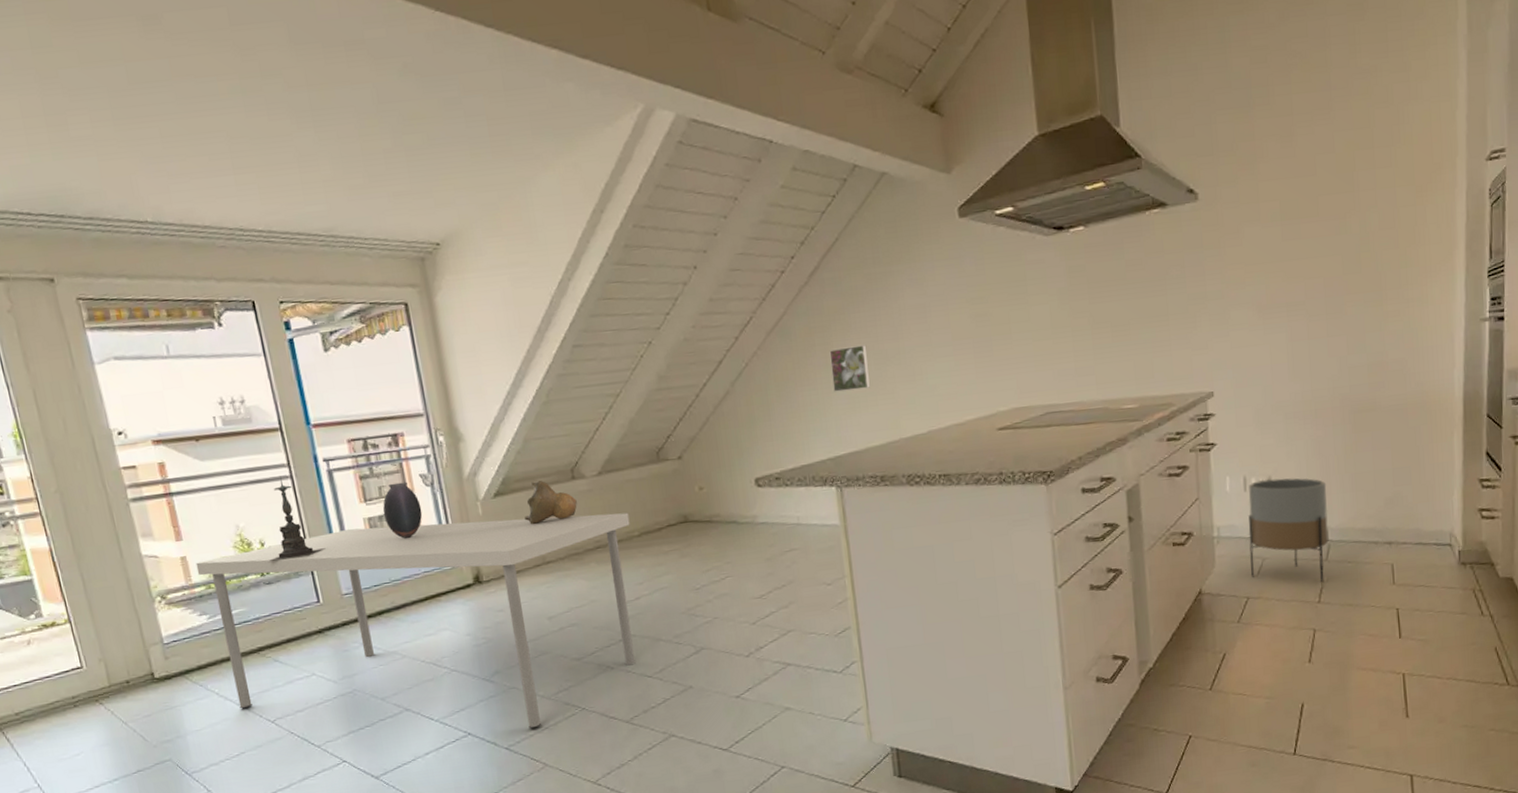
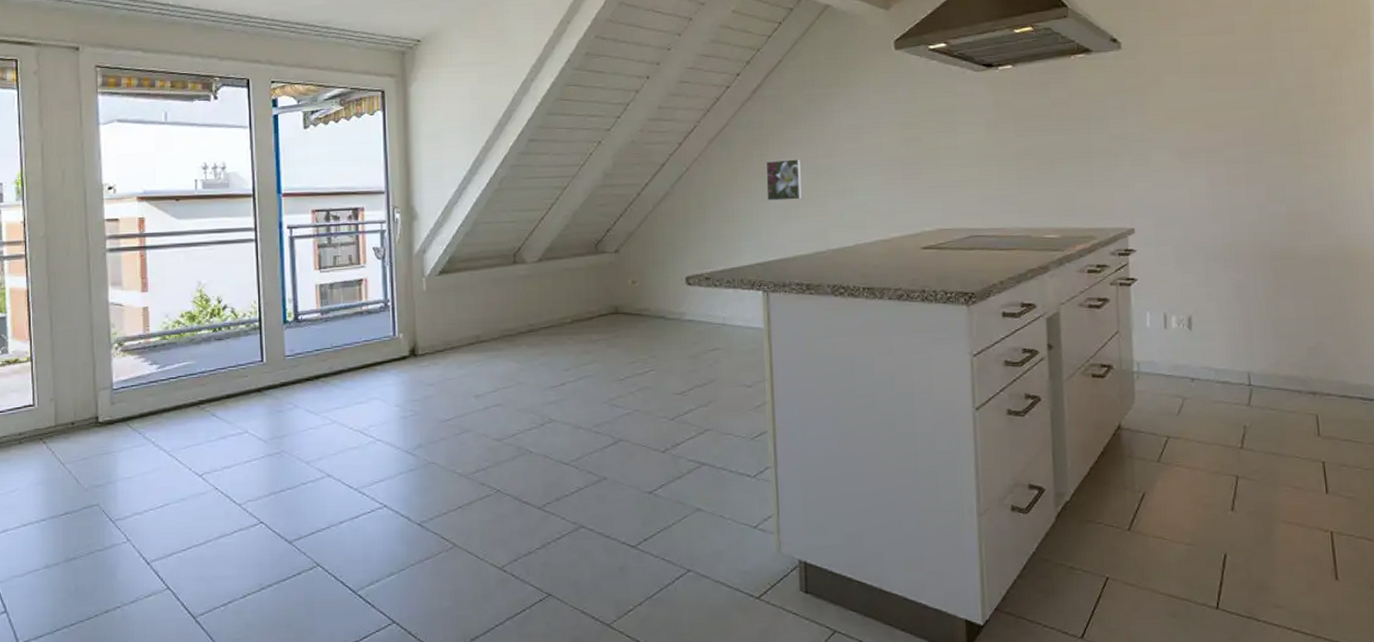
dining table: present [195,512,636,729] -> none [156,293,563,506]
candle holder: present [268,476,326,563] -> none [222,238,277,319]
vase: present [382,481,423,539] -> none [334,253,371,307]
decorative bowl: present [525,481,577,525] -> none [465,263,516,304]
planter: present [1248,478,1329,582] -> none [1169,318,1251,427]

